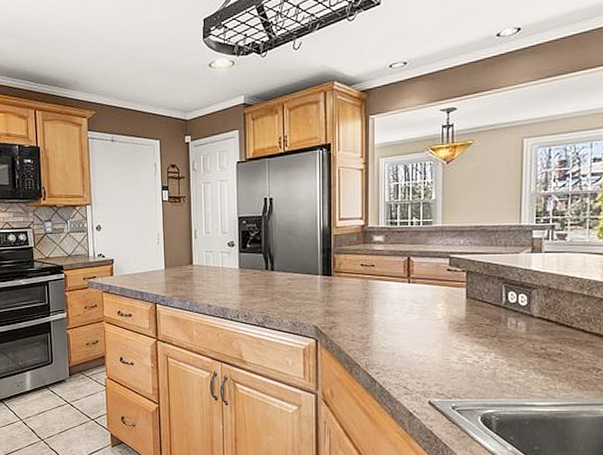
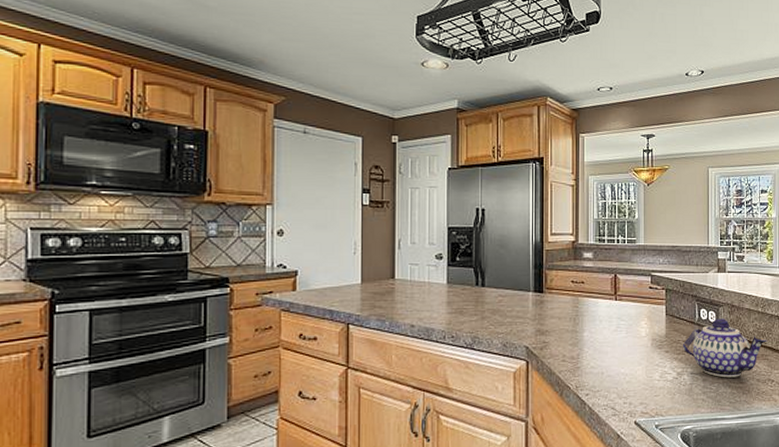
teapot: none [485,301,594,364] -> present [682,317,767,378]

